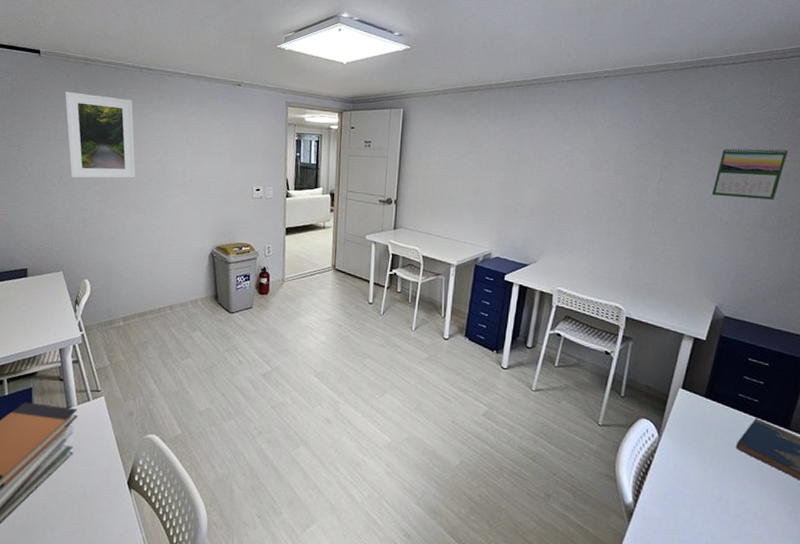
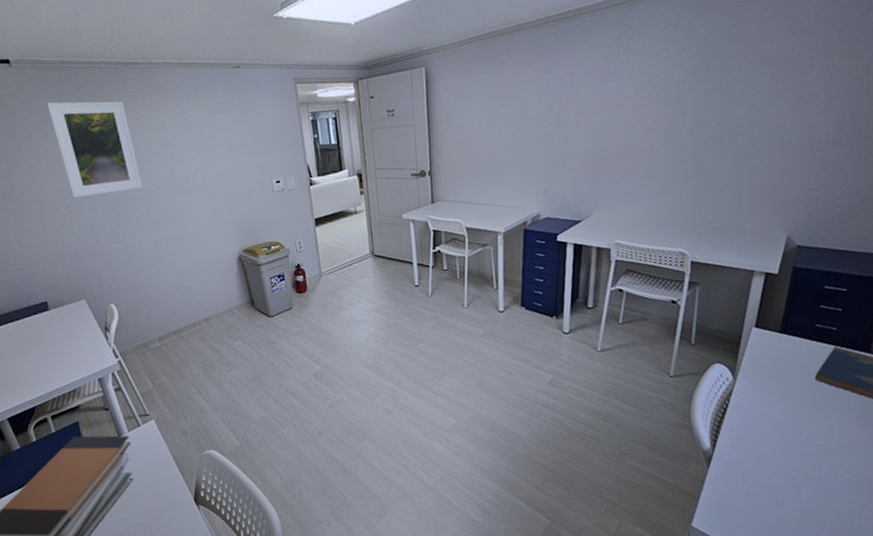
calendar: present [711,147,789,200] -> none [776,50,861,115]

